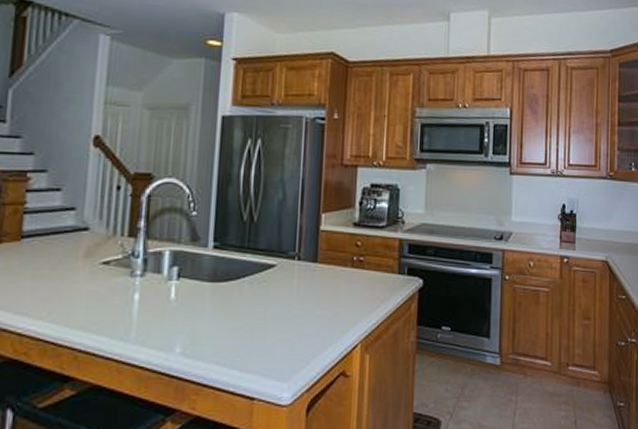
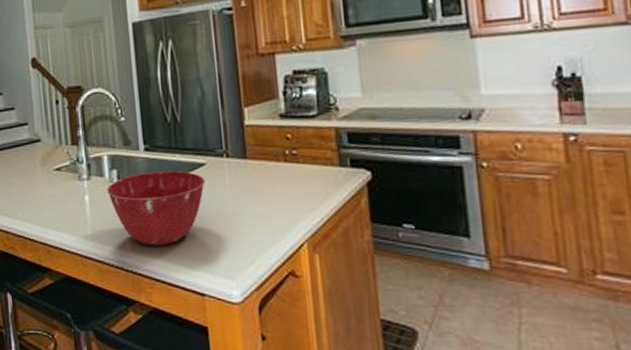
mixing bowl: none [163,270,273,349] -> present [107,170,205,246]

